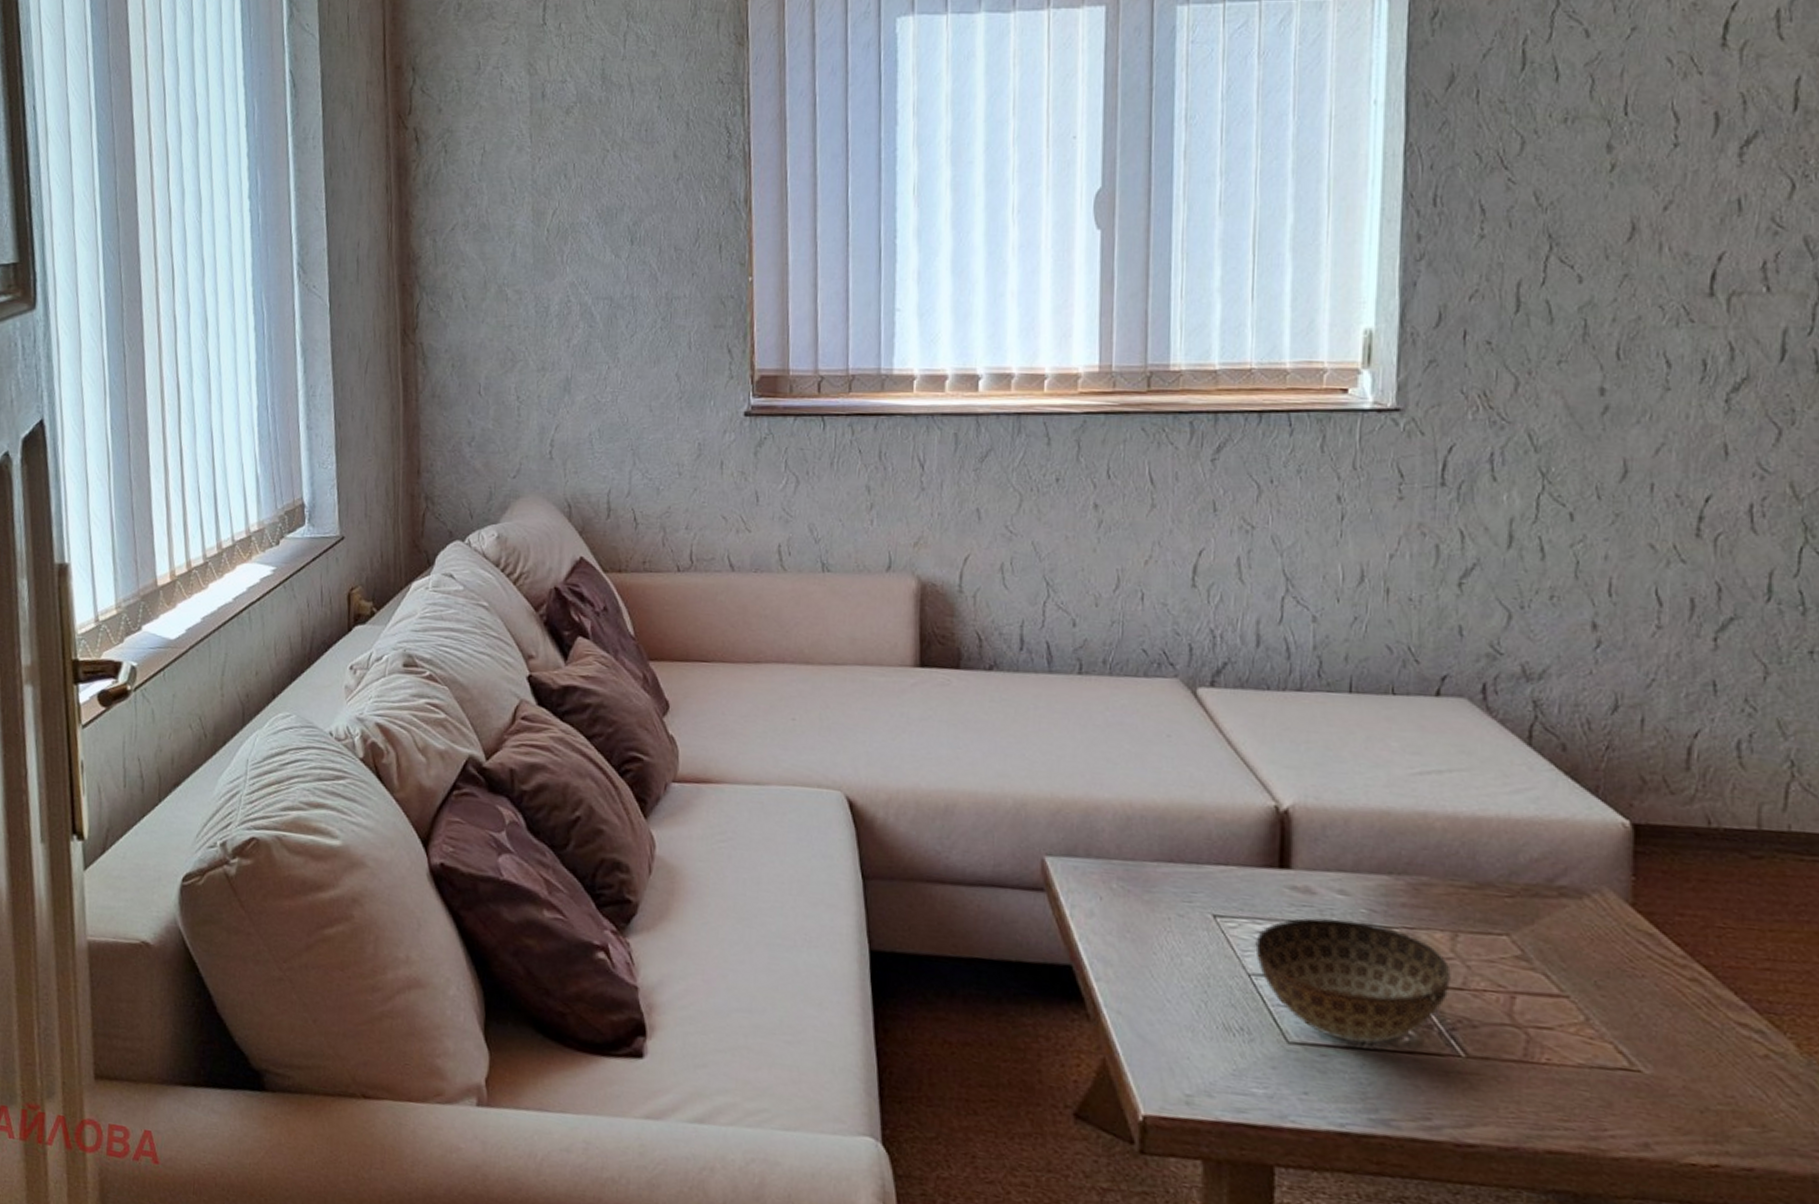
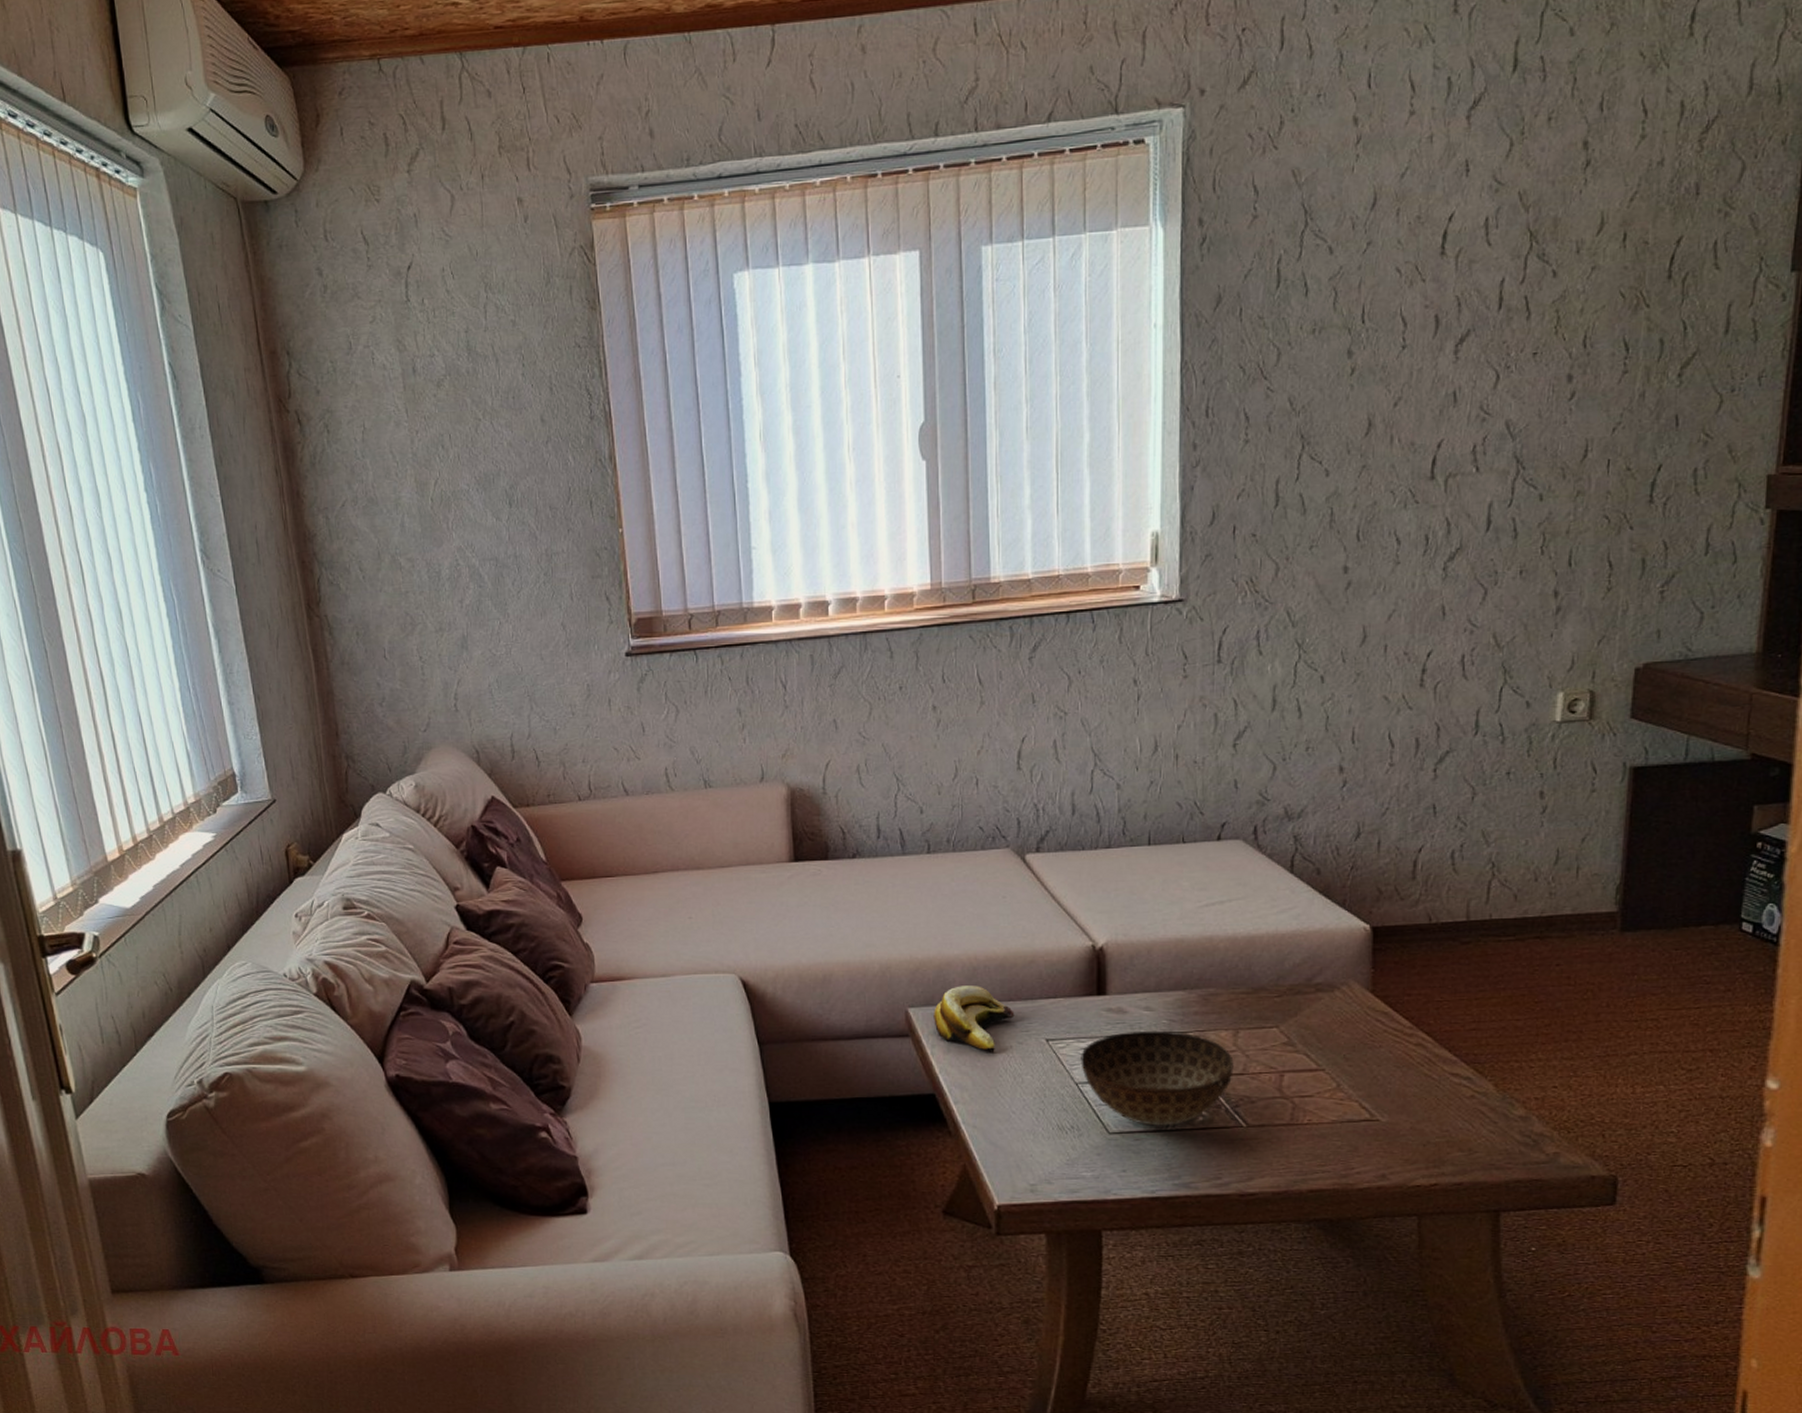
banana: none [1075,836,1175,922] -> present [934,985,1015,1051]

